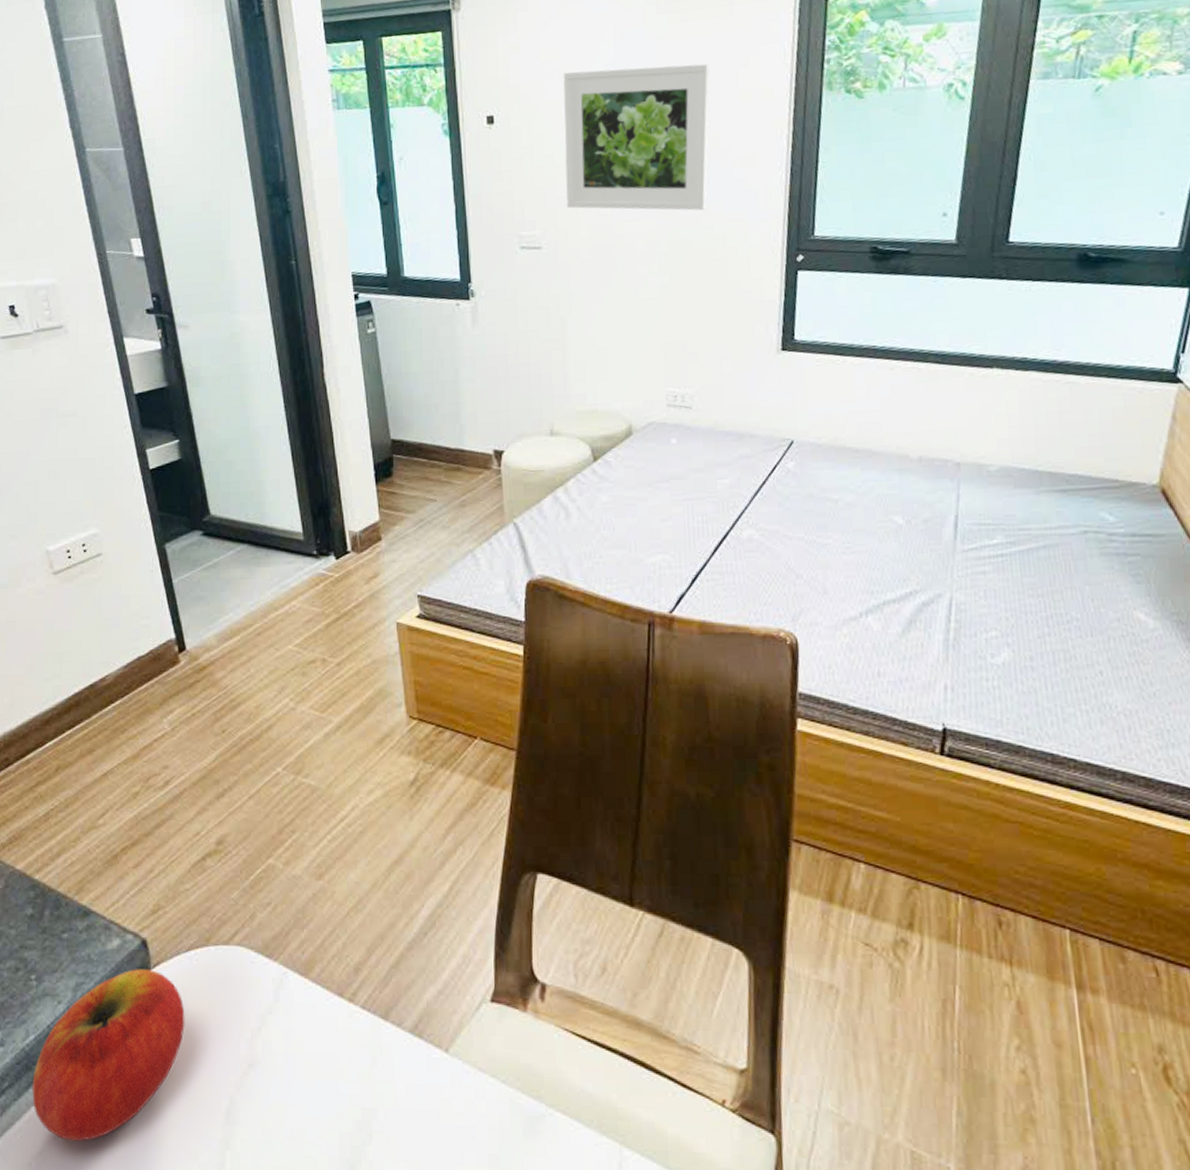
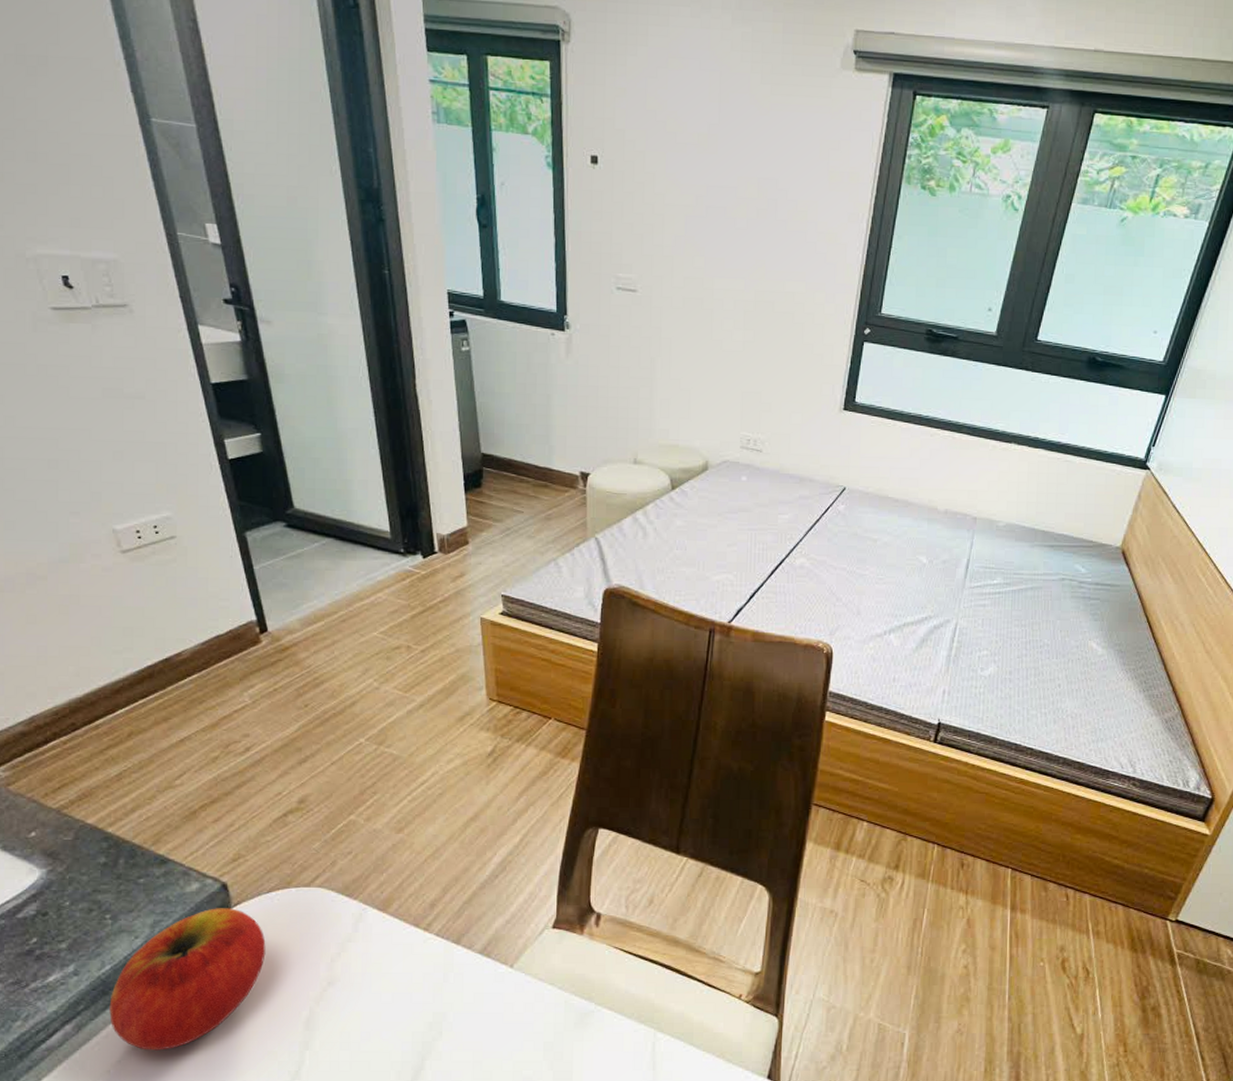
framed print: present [563,63,710,211] -> none [663,125,805,277]

